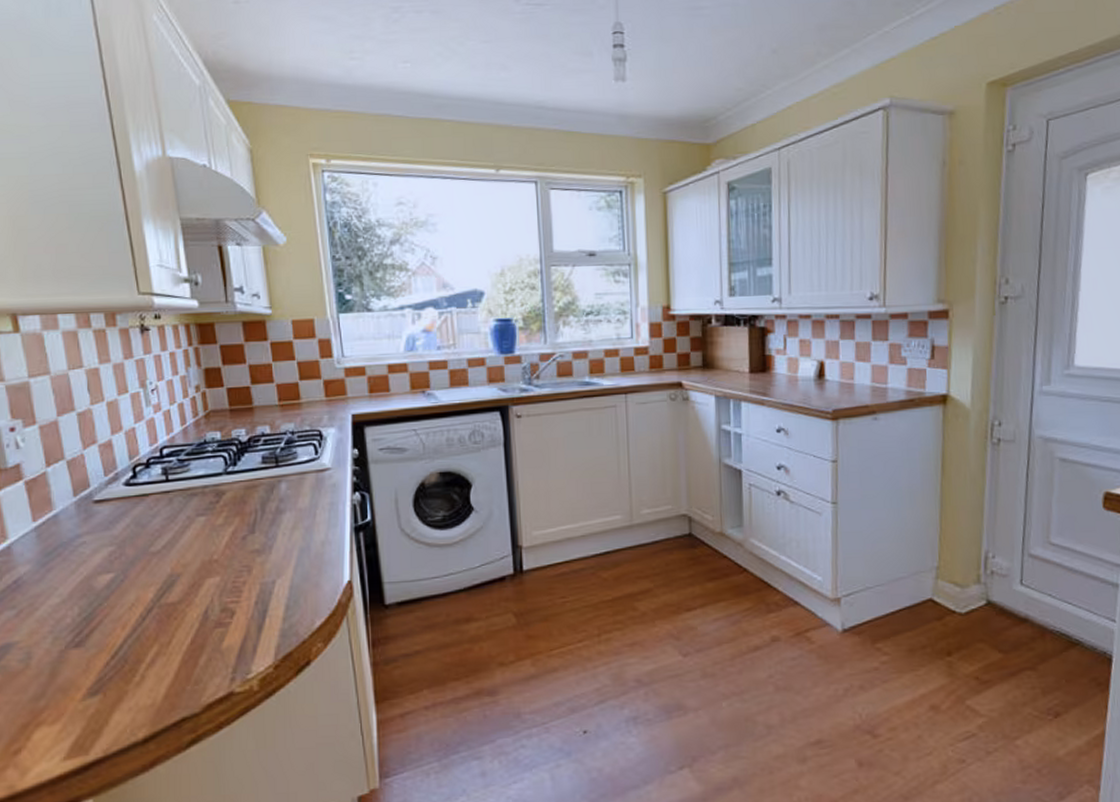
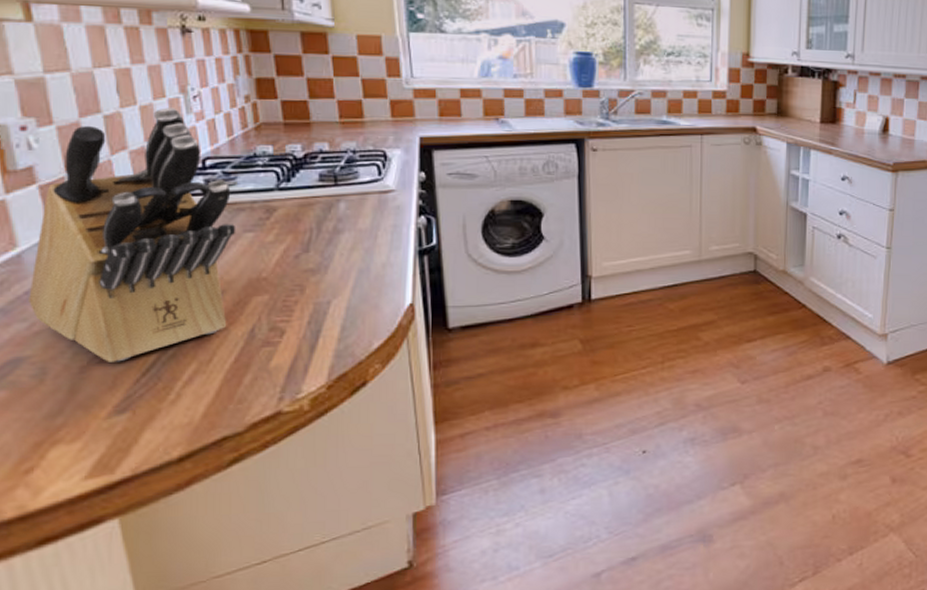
knife block: none [17,402,190,646] -> present [29,107,236,362]

